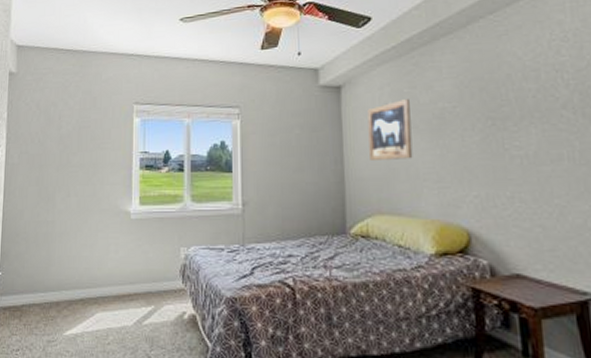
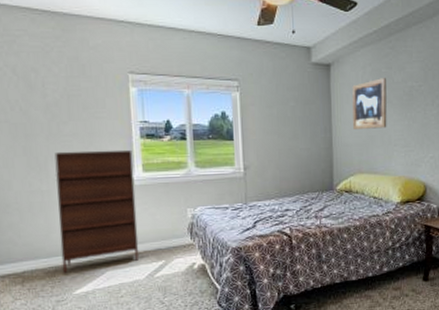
shoe cabinet: none [56,181,131,310] -> present [54,149,139,273]

